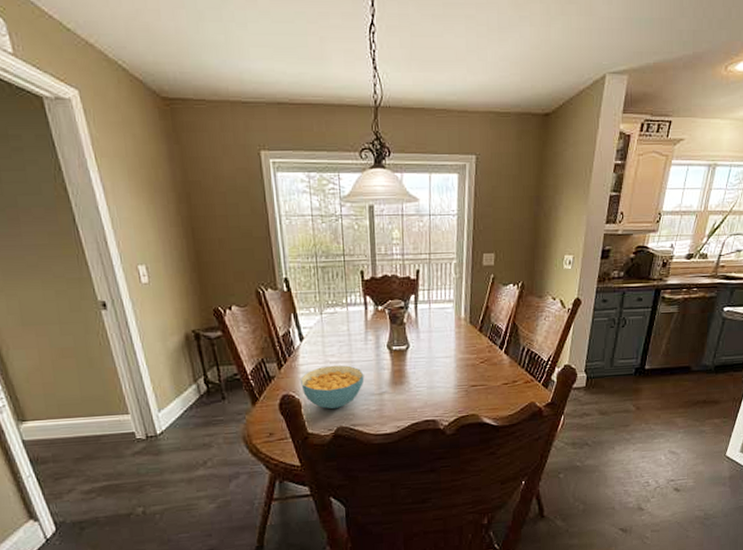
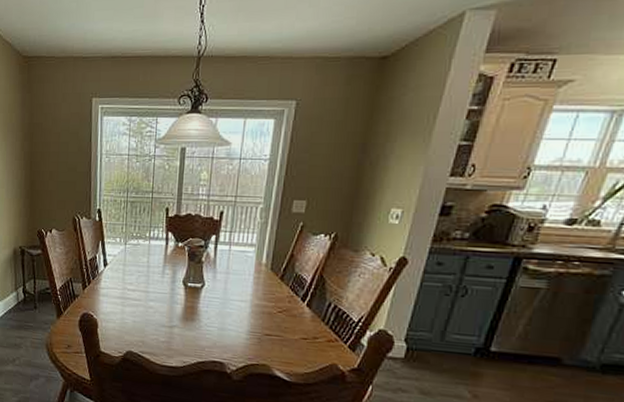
cereal bowl: present [299,365,364,410] -> none [99,292,158,334]

